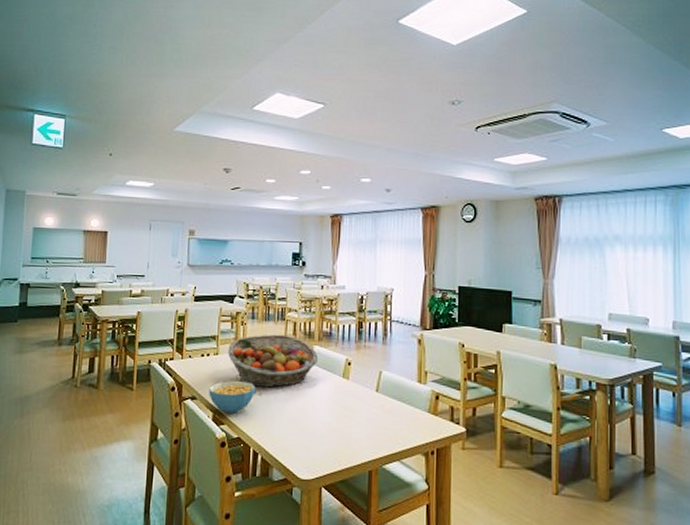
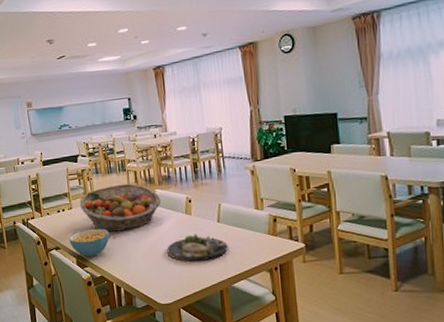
dinner plate: none [316,401,384,434] -> present [167,234,228,262]

